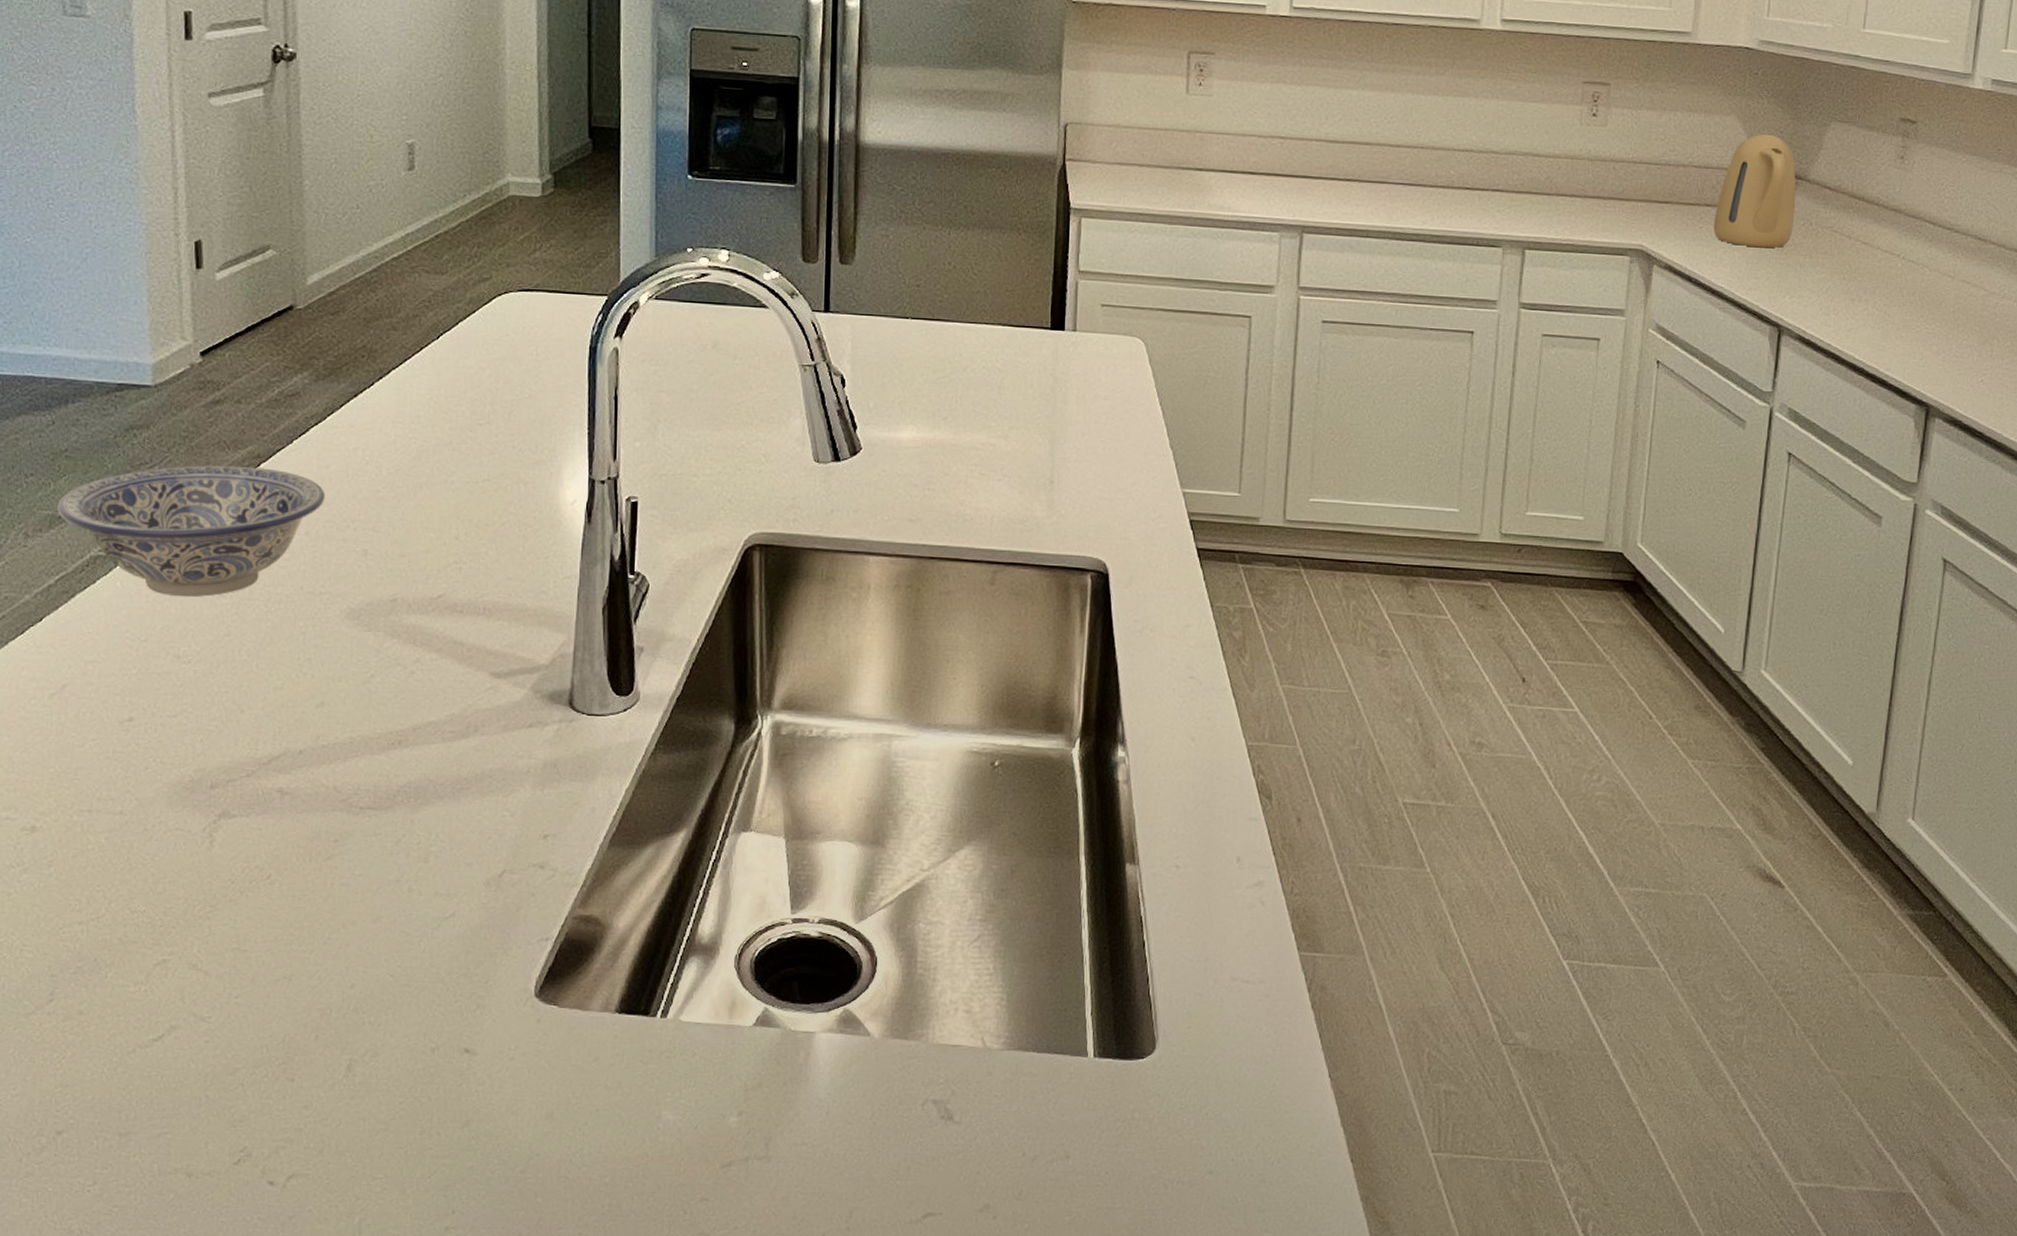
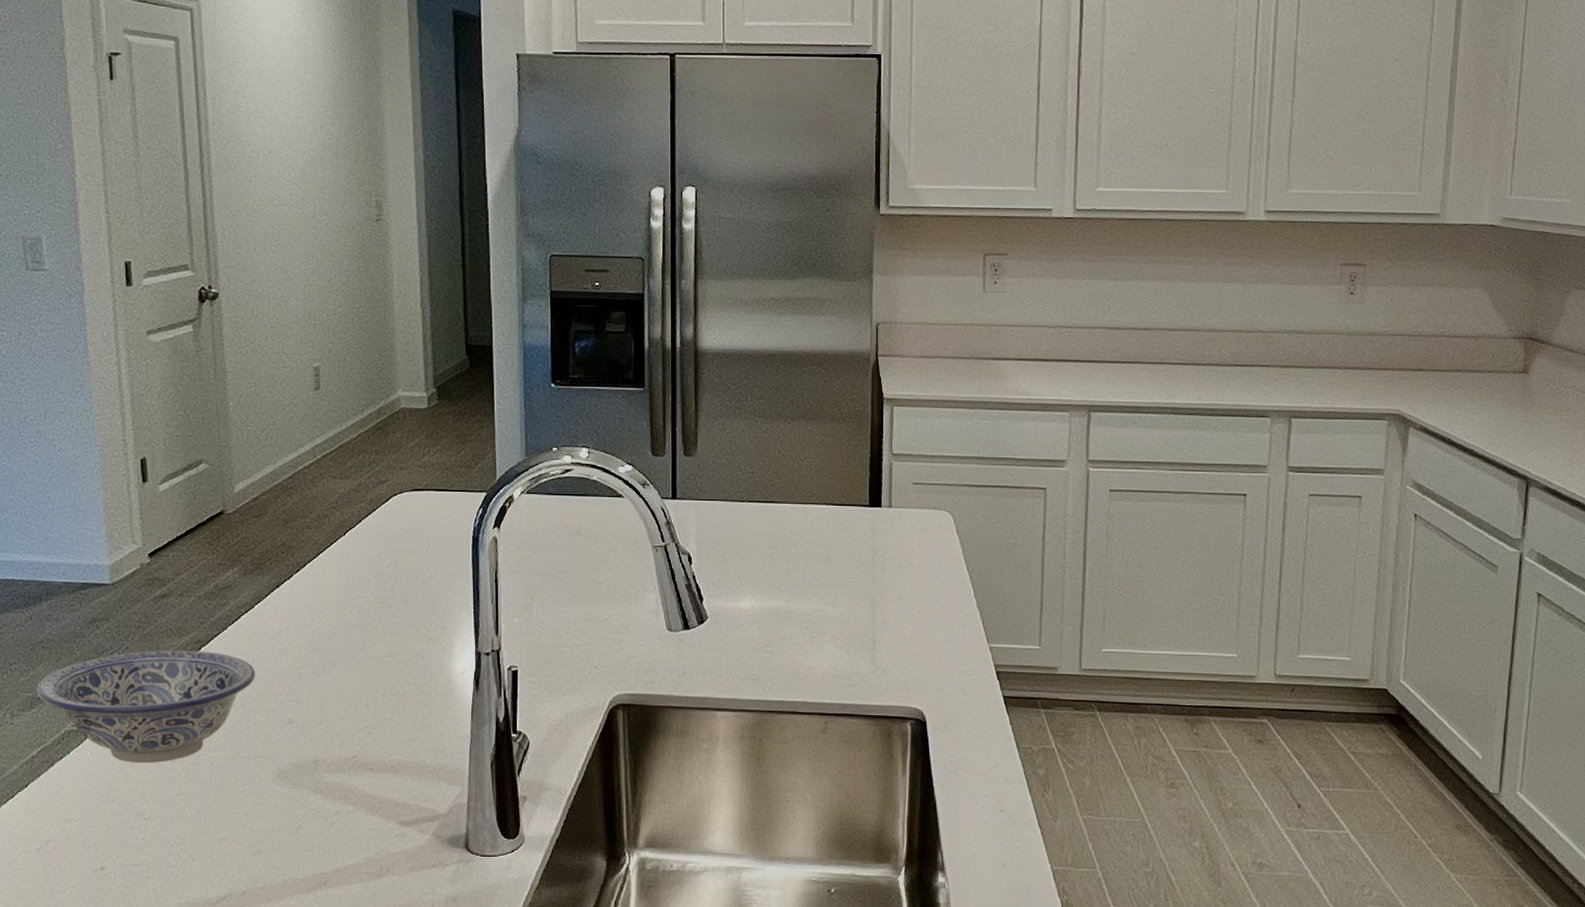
kettle: present [1713,133,1796,248] -> none [1464,303,1540,408]

